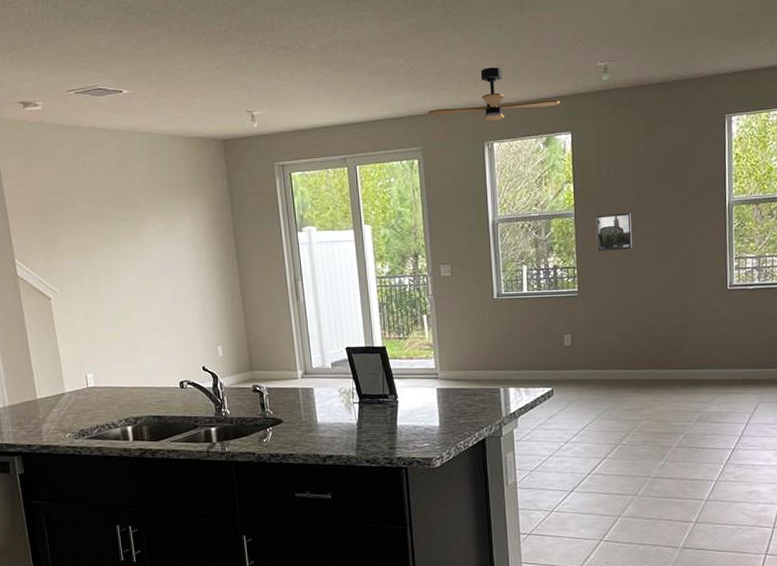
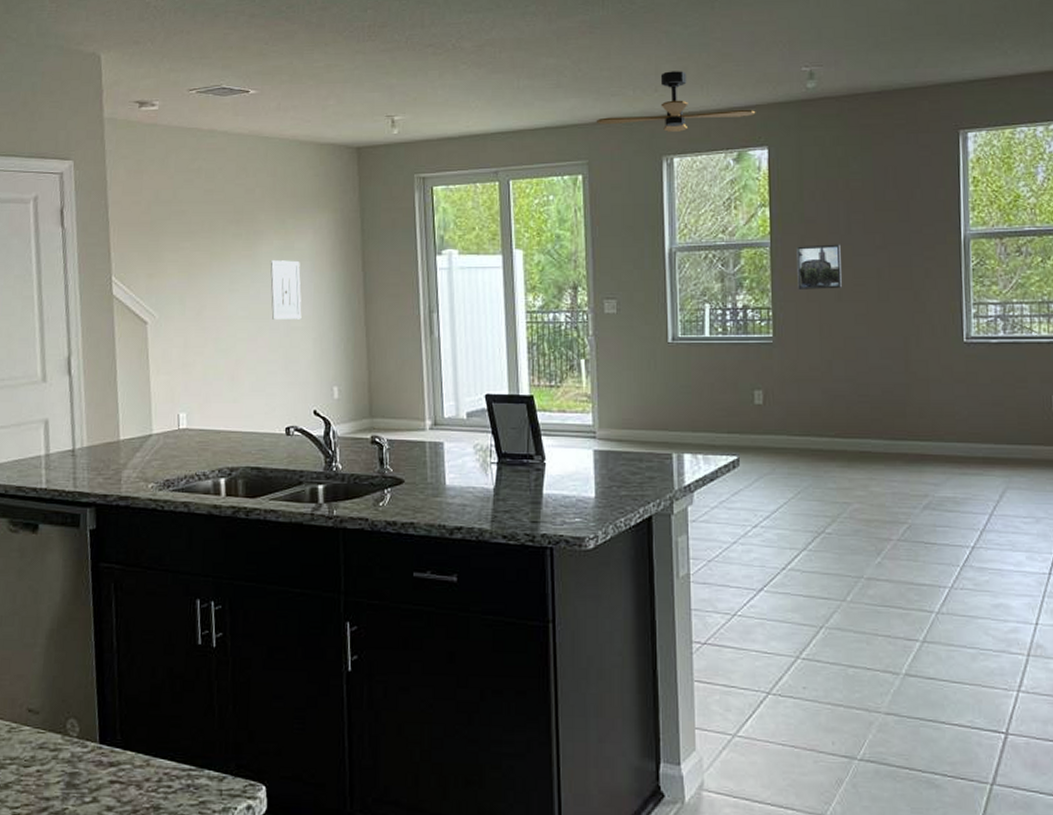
wall art: none [154,240,186,292] -> present [270,260,302,320]

